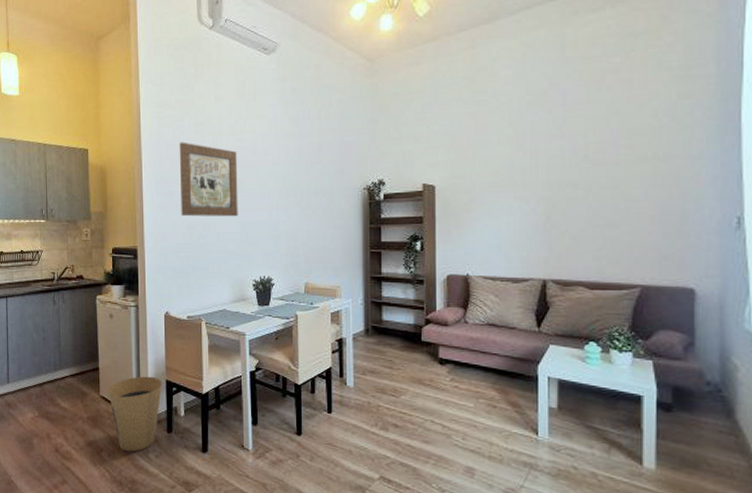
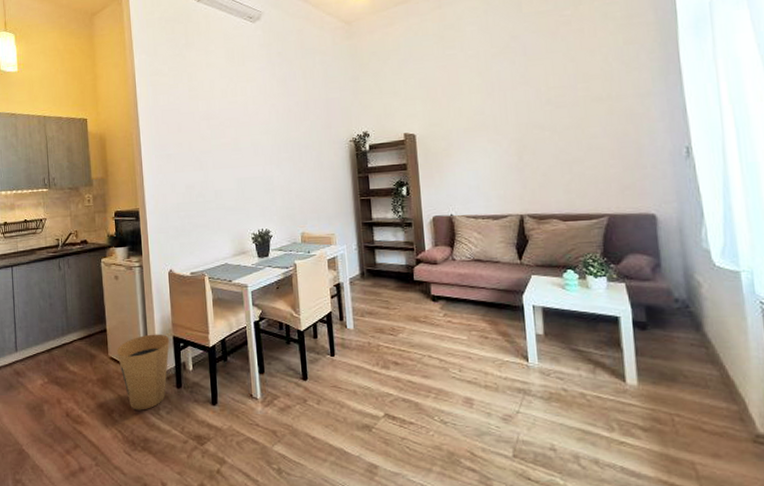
wall art: present [179,142,238,217] -> none [174,107,234,177]

